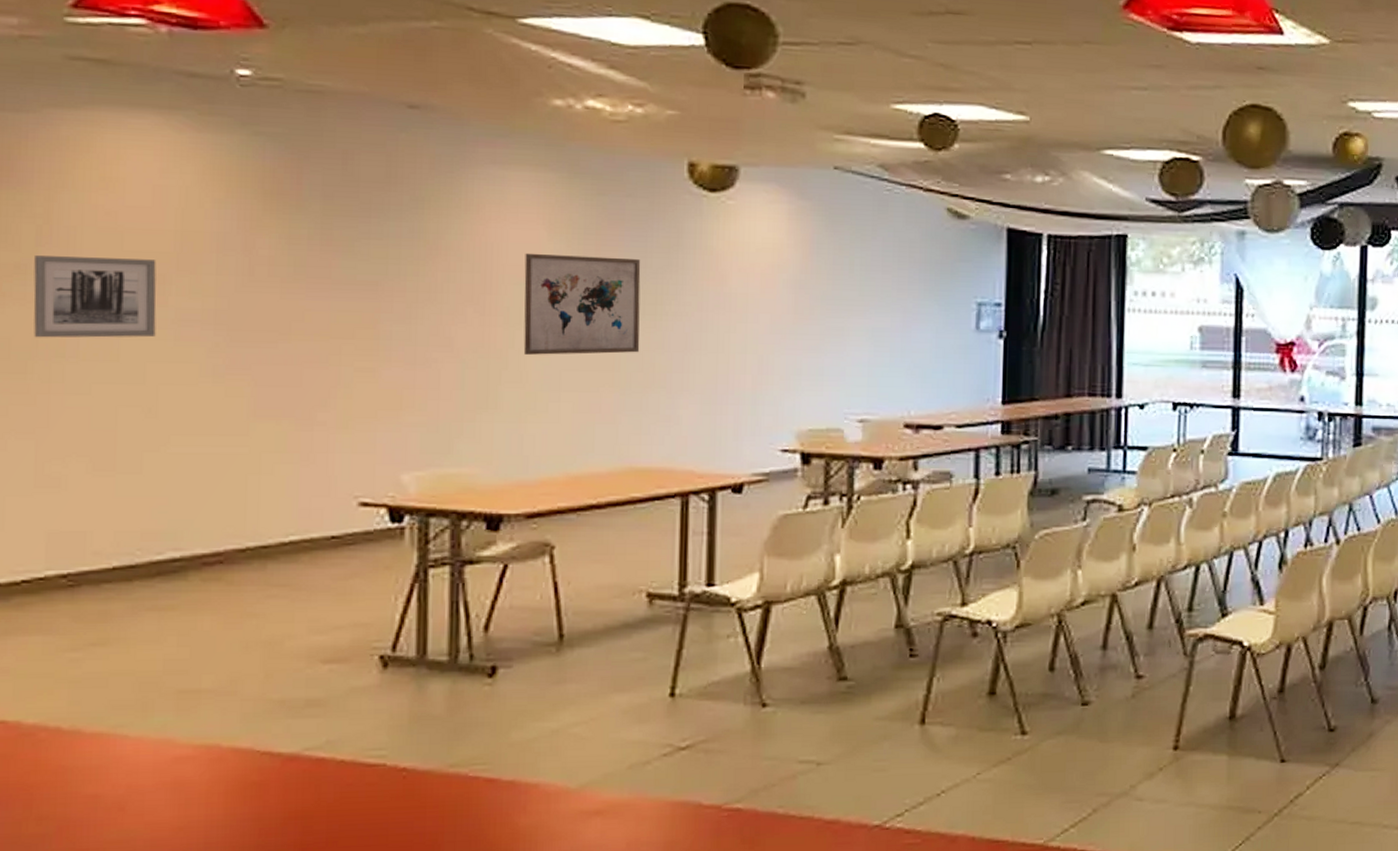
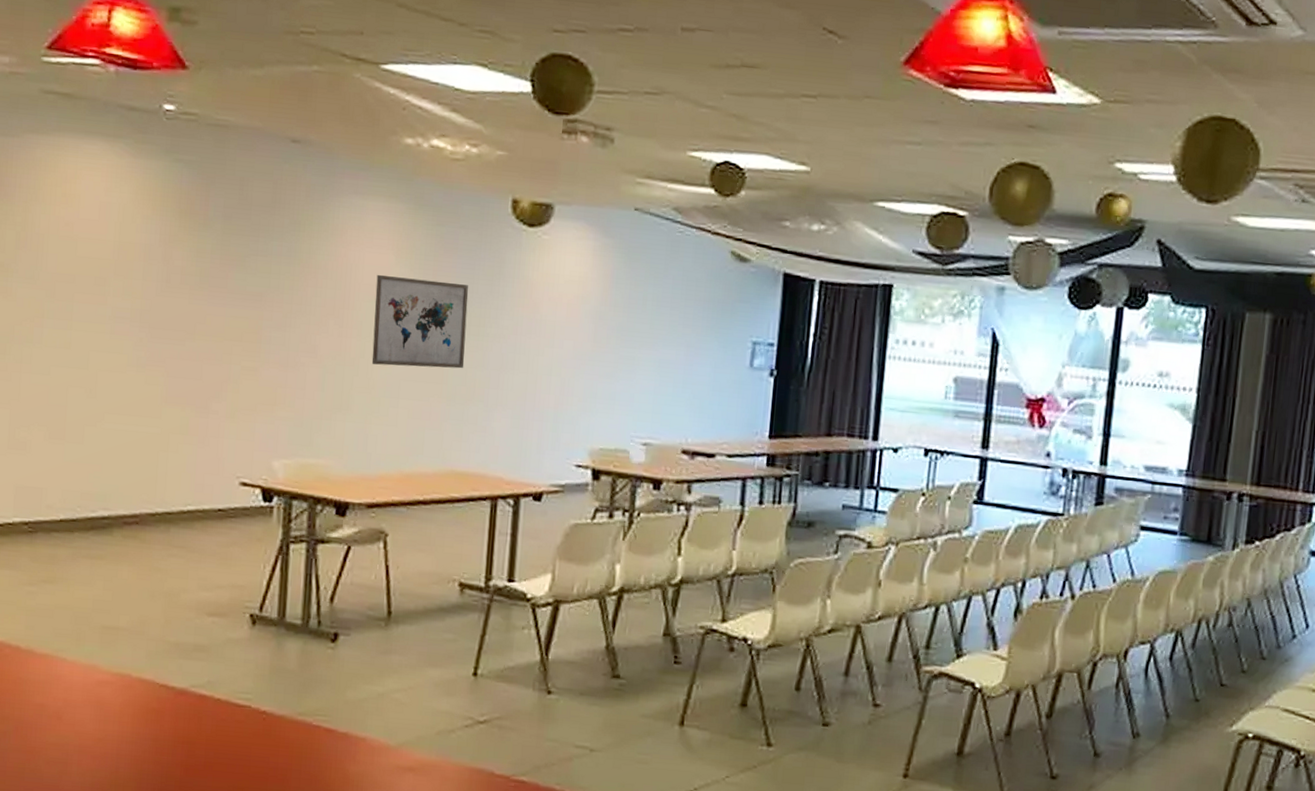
wall art: present [33,255,157,338] -> none [11,257,100,330]

